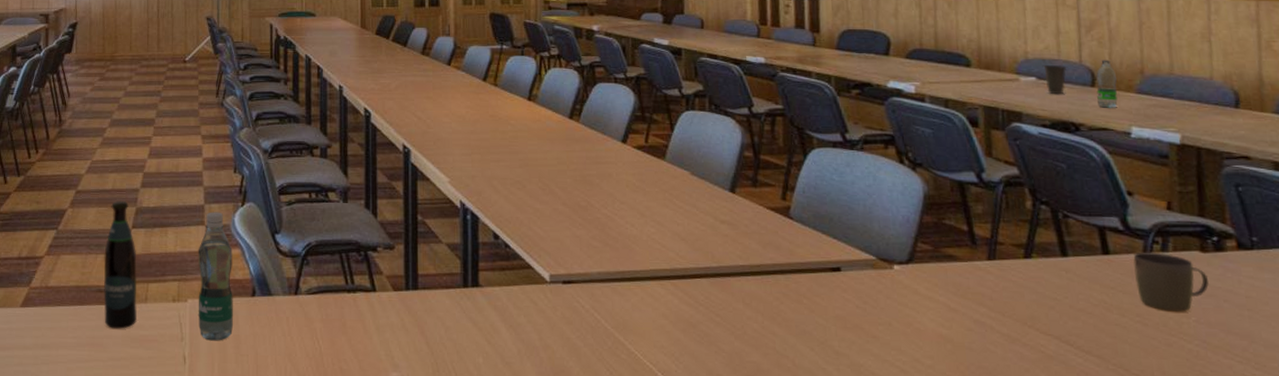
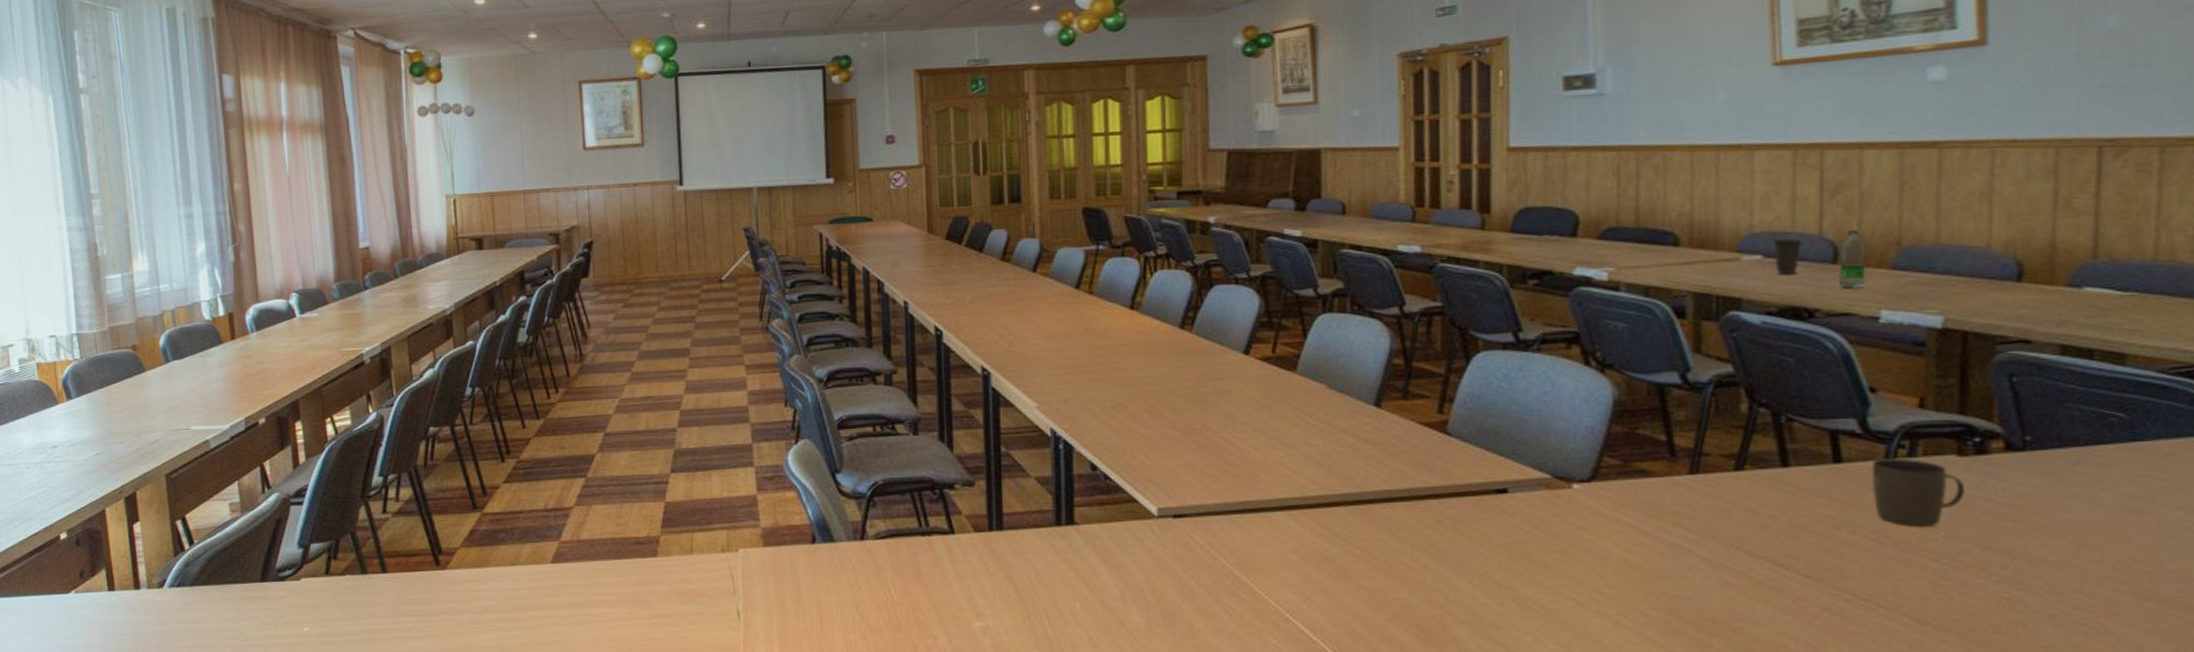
bottle: present [103,201,138,329] -> none [641,443,682,583]
bottle: present [197,212,233,341] -> none [747,451,792,593]

